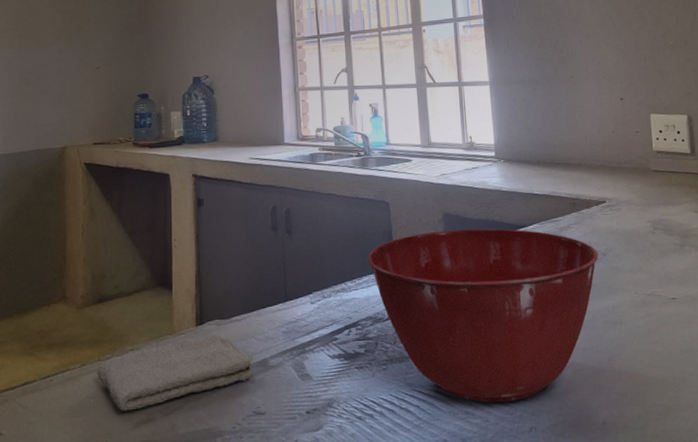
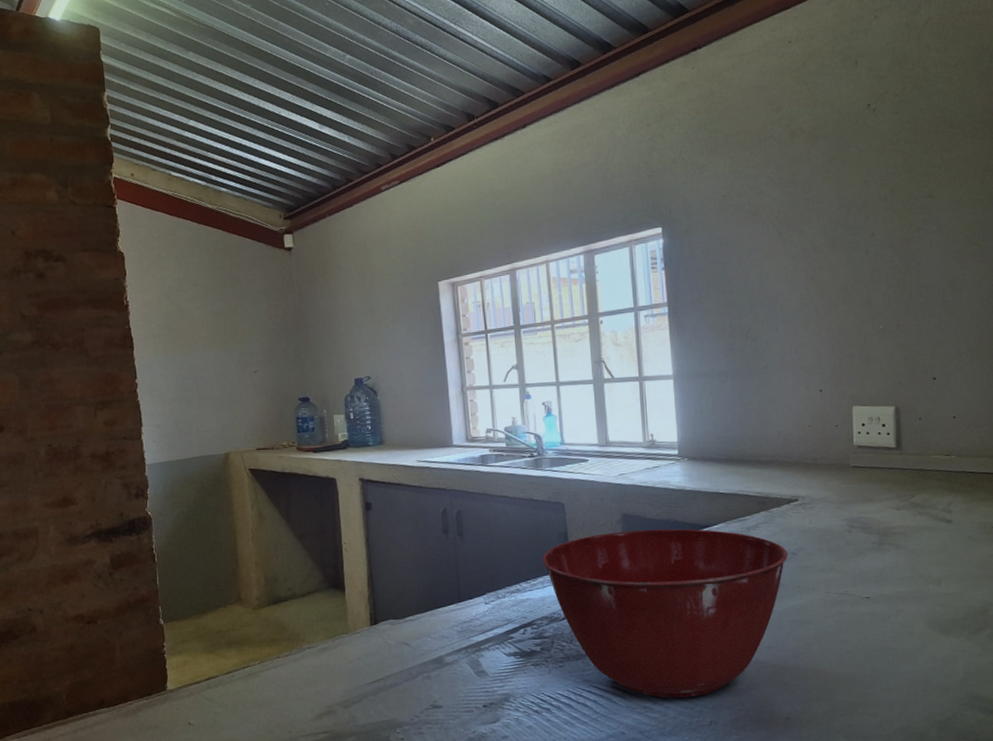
washcloth: present [97,335,253,411] -> none [276,634,429,704]

